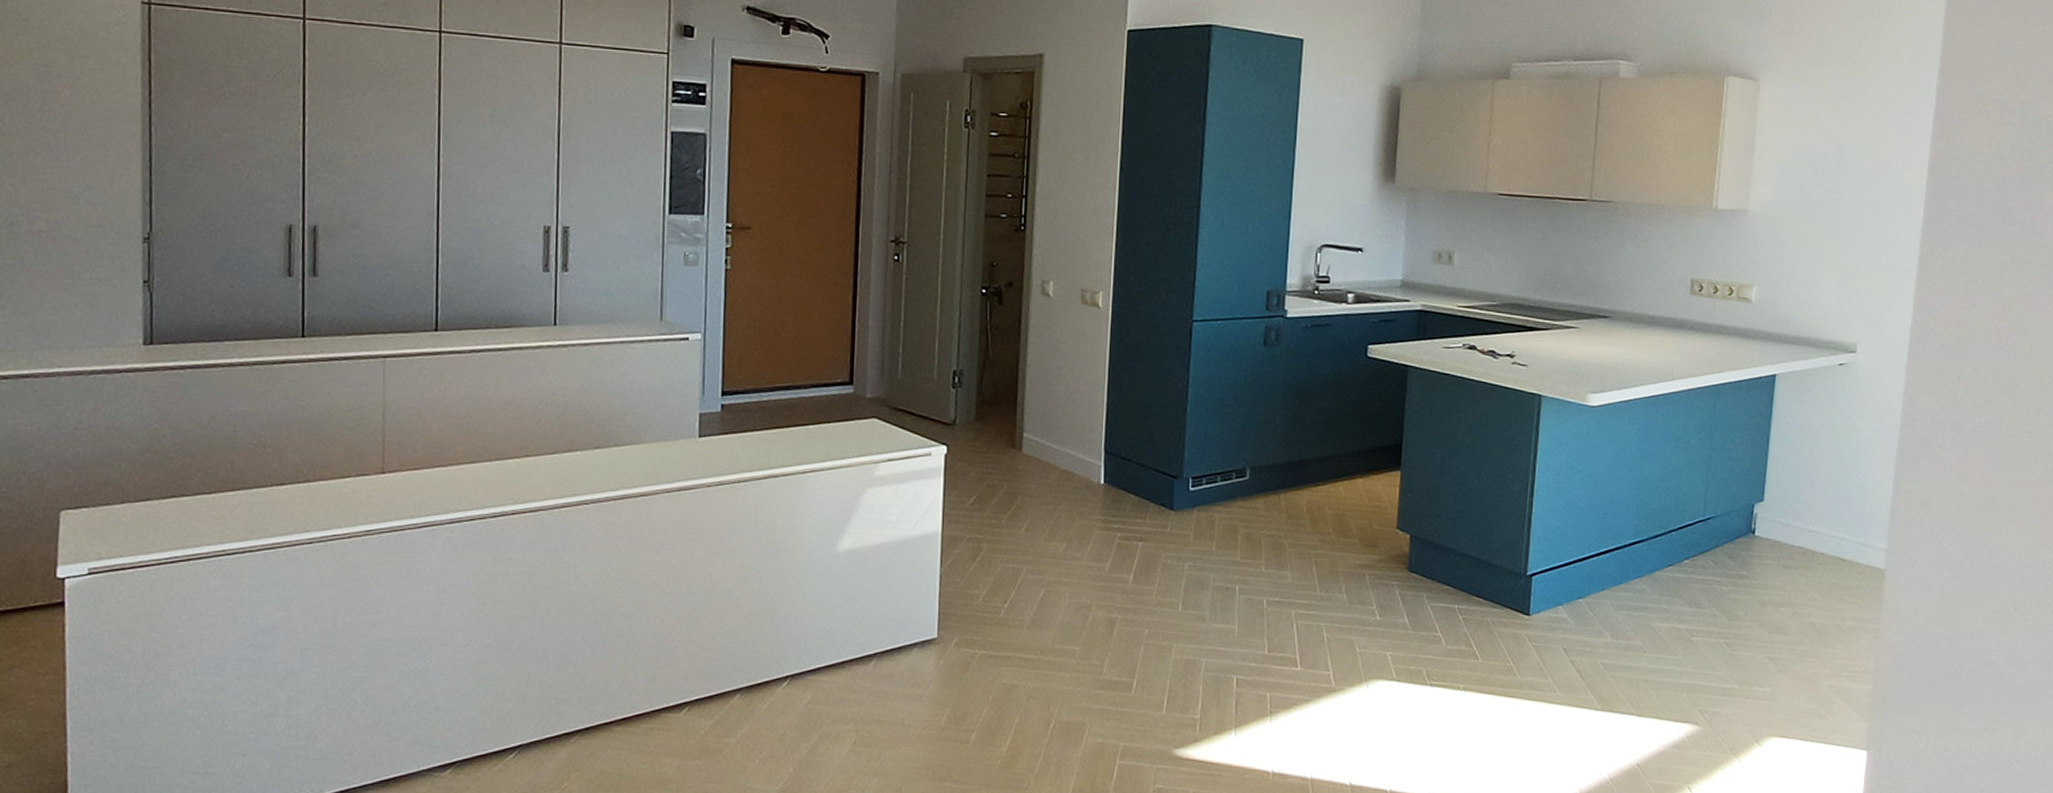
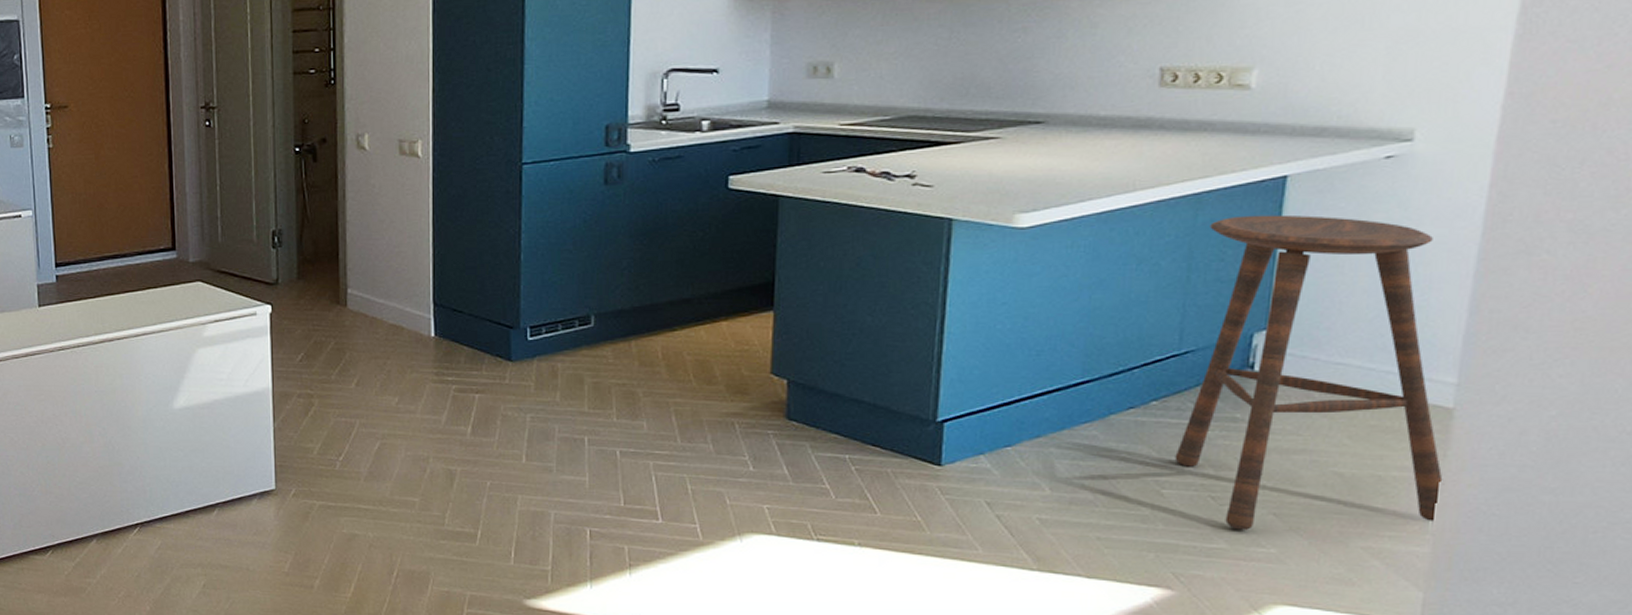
bar stool: none [1700,405,1880,672] -> present [1174,214,1444,530]

